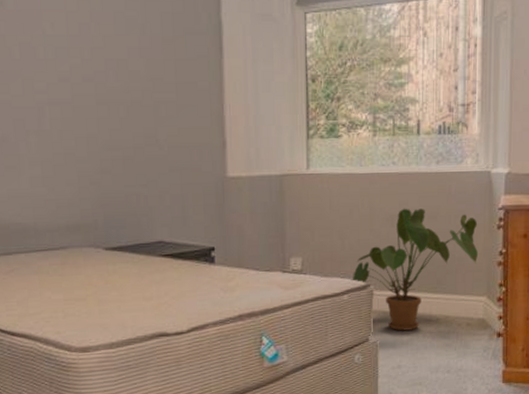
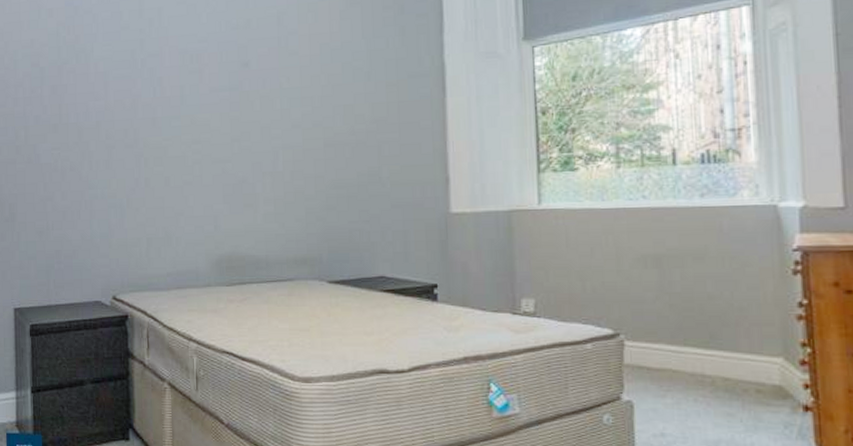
house plant: present [353,208,479,331] -> none [597,247,768,392]

